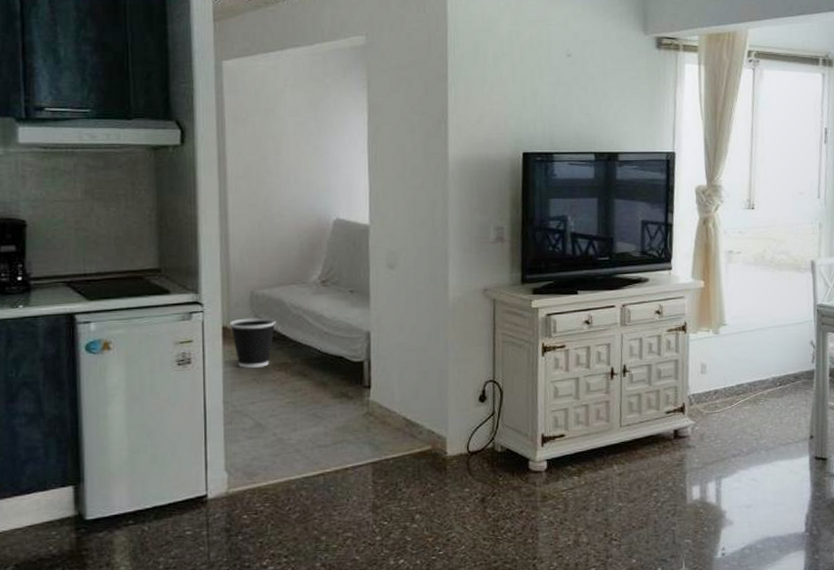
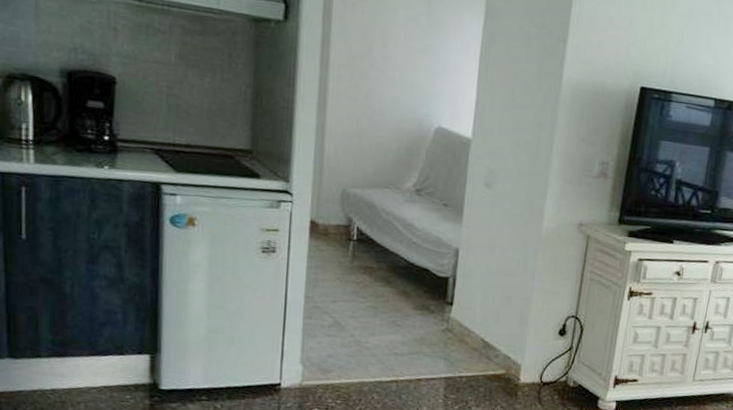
wastebasket: present [229,317,276,368] -> none [317,215,365,268]

